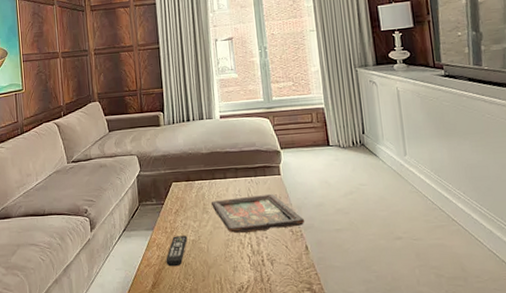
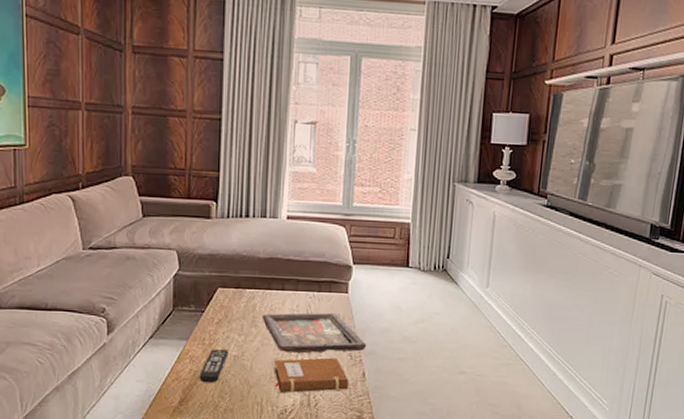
notebook: none [226,234,296,270] -> present [274,357,350,393]

